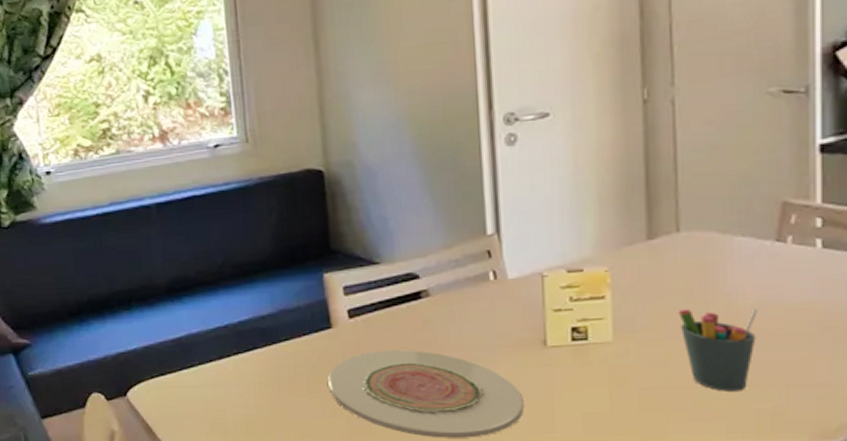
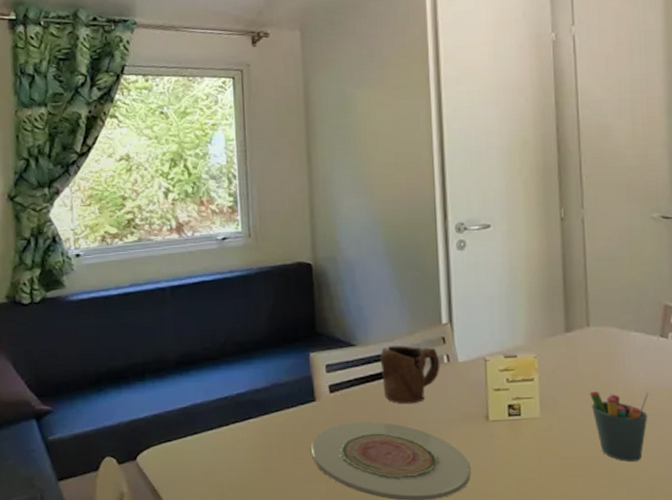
mug: none [409,262,485,330] -> present [380,346,440,404]

